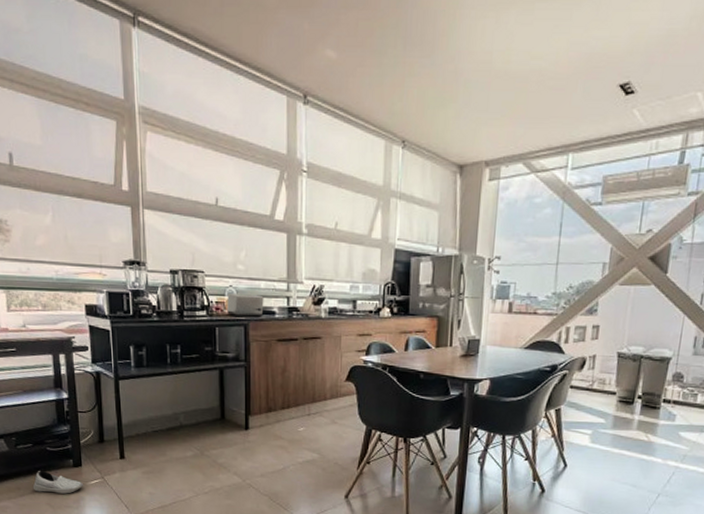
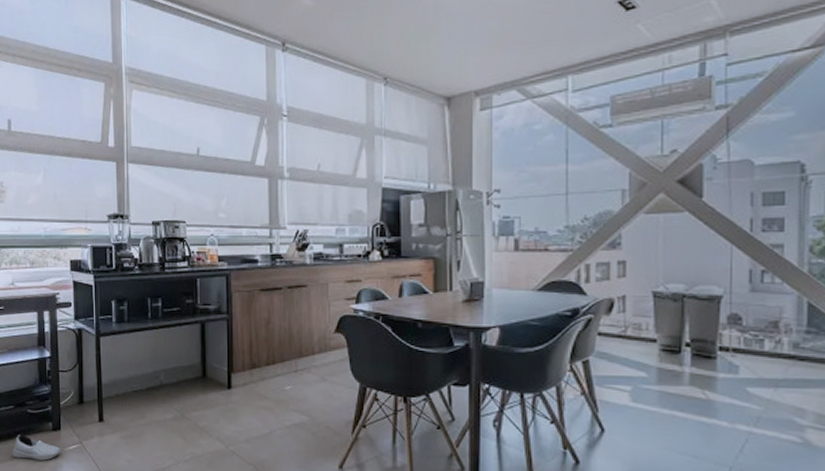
toaster: present [227,294,264,318] -> none [208,243,246,267]

